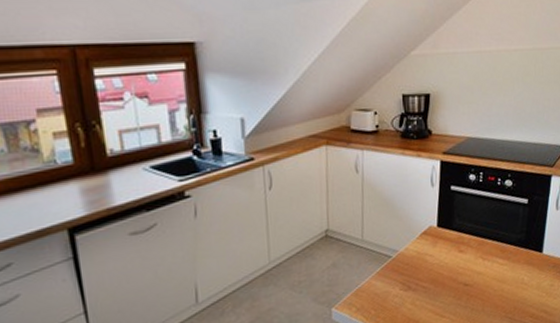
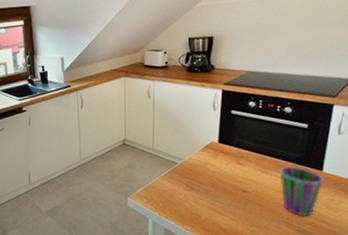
cup: none [502,250,544,308] -> present [280,166,324,217]

